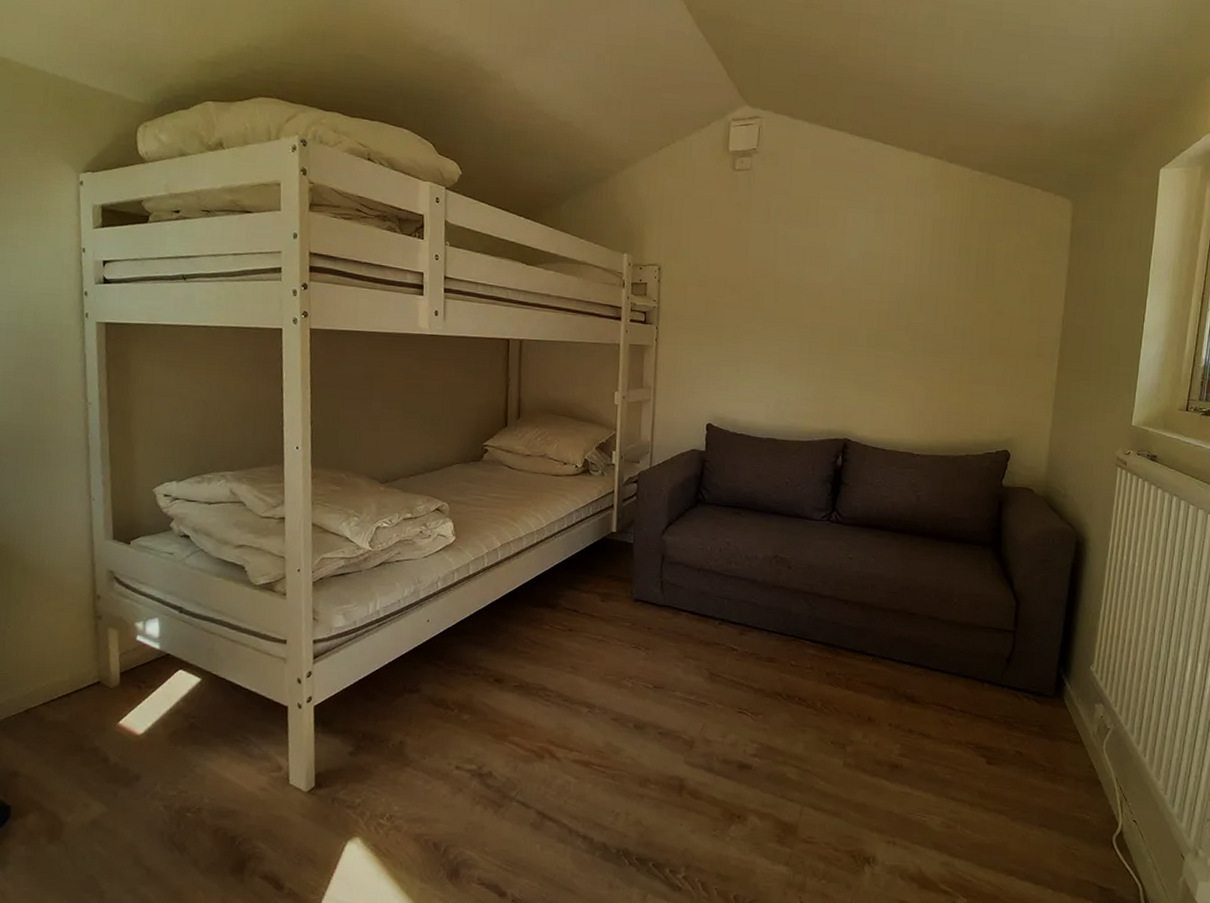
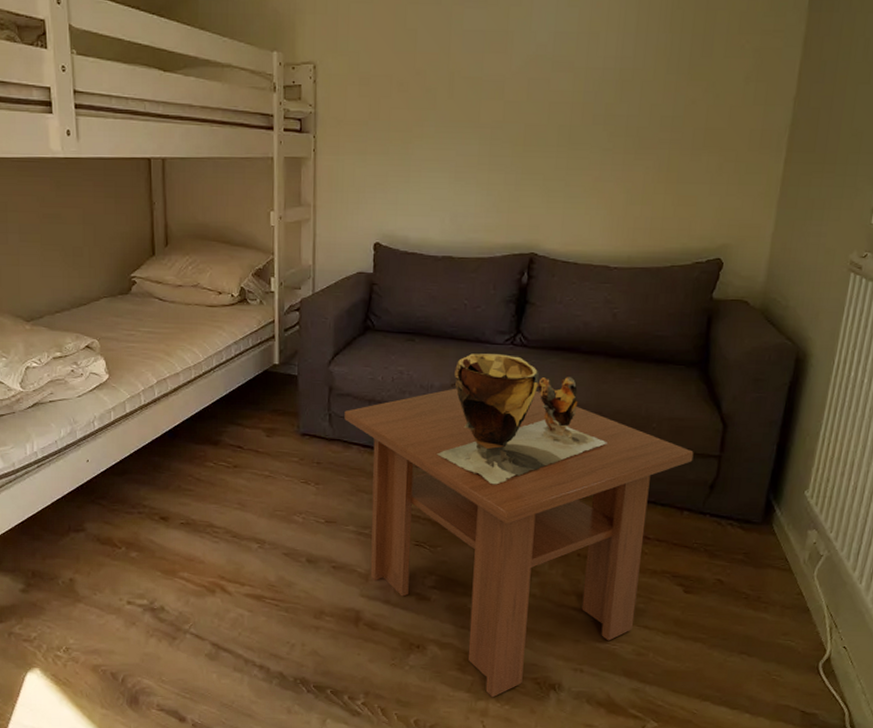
coffee table: none [675,560,991,872] -> present [344,388,694,698]
clay pot: none [760,528,914,654] -> present [437,353,607,485]

